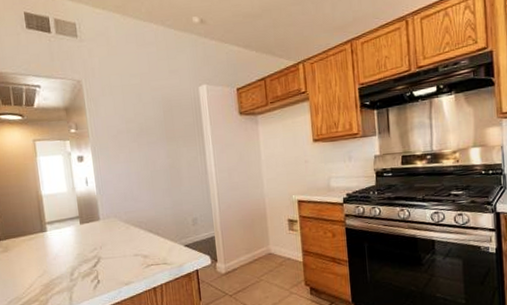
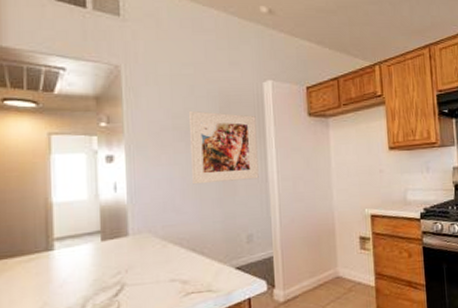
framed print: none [139,115,200,178] -> present [189,110,259,185]

